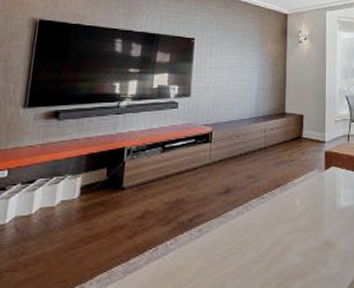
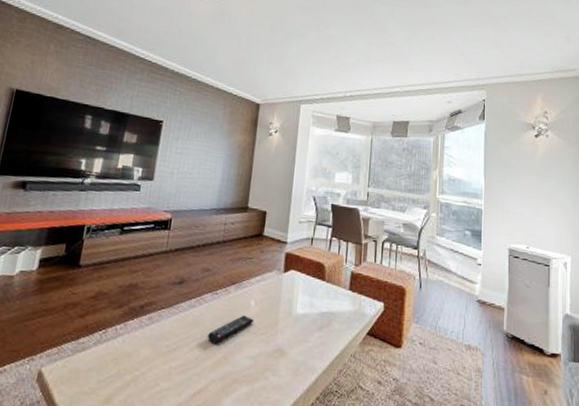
remote control: none [258,214,300,246] -> present [208,315,253,344]

